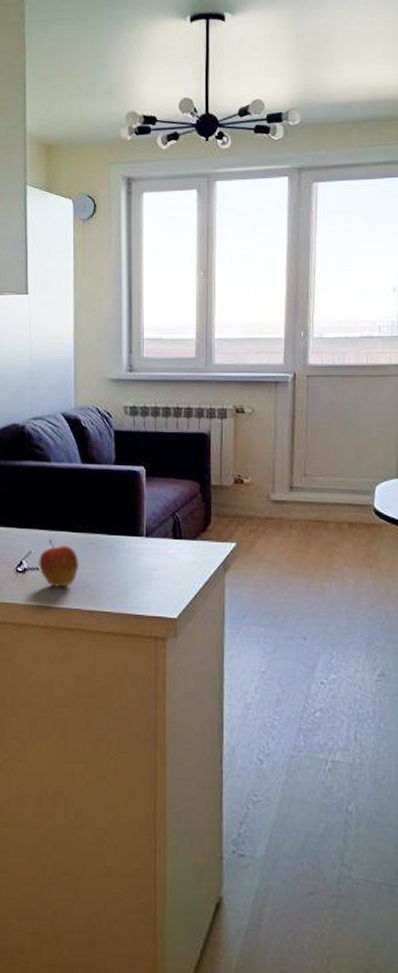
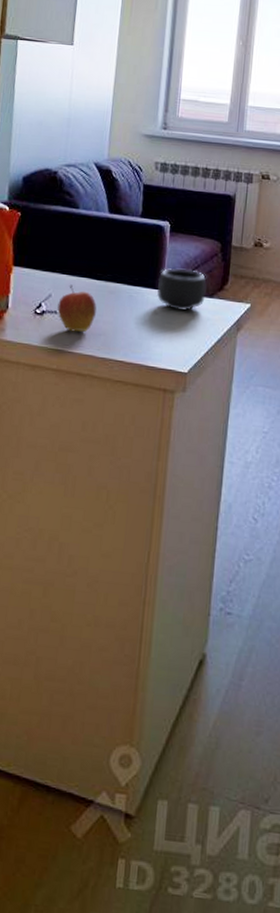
mug: none [139,513,189,556] -> present [157,268,207,311]

